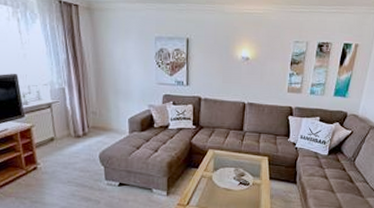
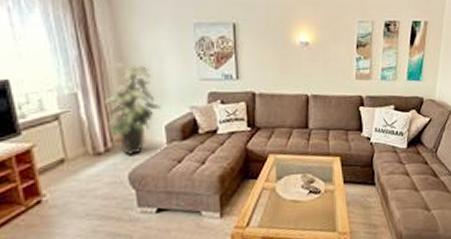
indoor plant: none [83,66,126,139] -> present [104,63,161,155]

